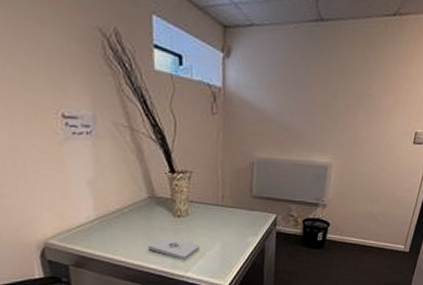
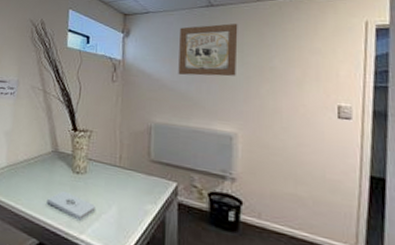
wall art: none [282,43,345,106] -> present [178,23,238,77]

